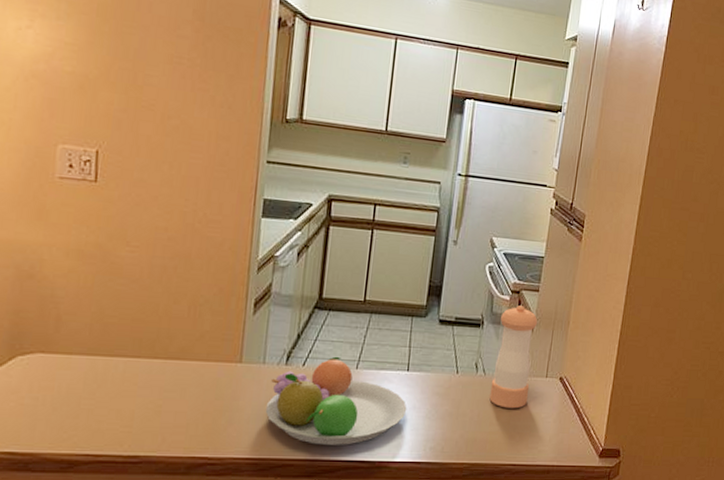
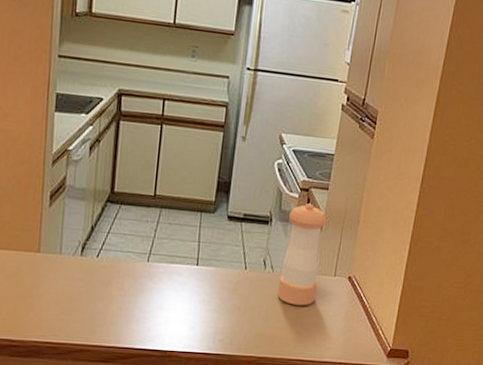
fruit bowl: present [265,356,407,445] -> none [62,249,197,334]

